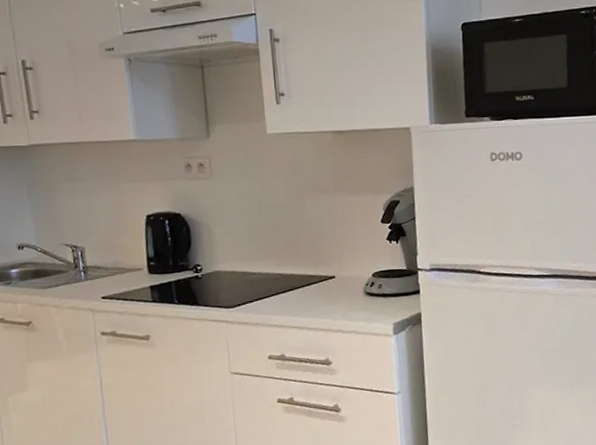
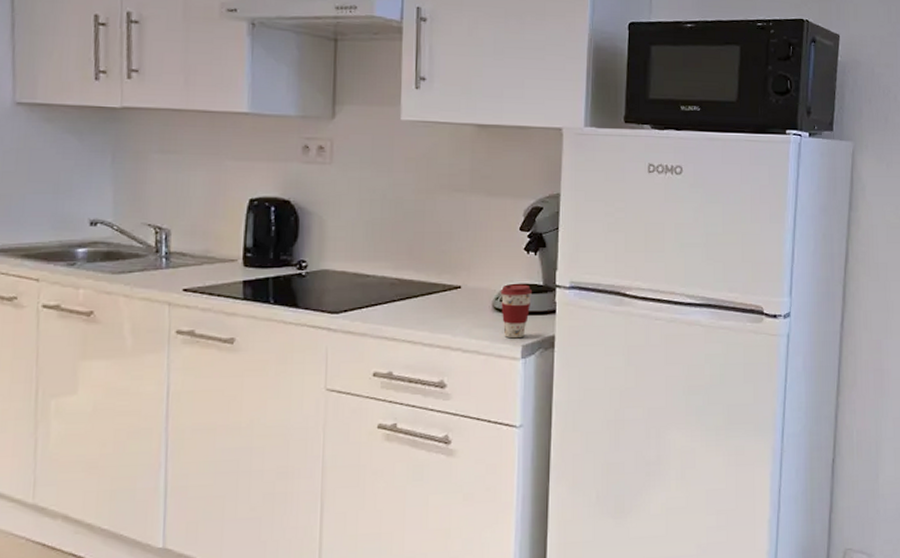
coffee cup: none [369,270,398,318] -> present [500,284,533,339]

